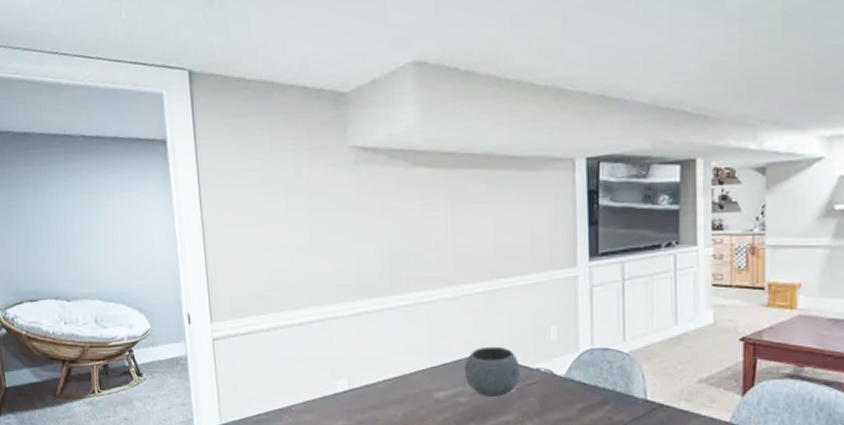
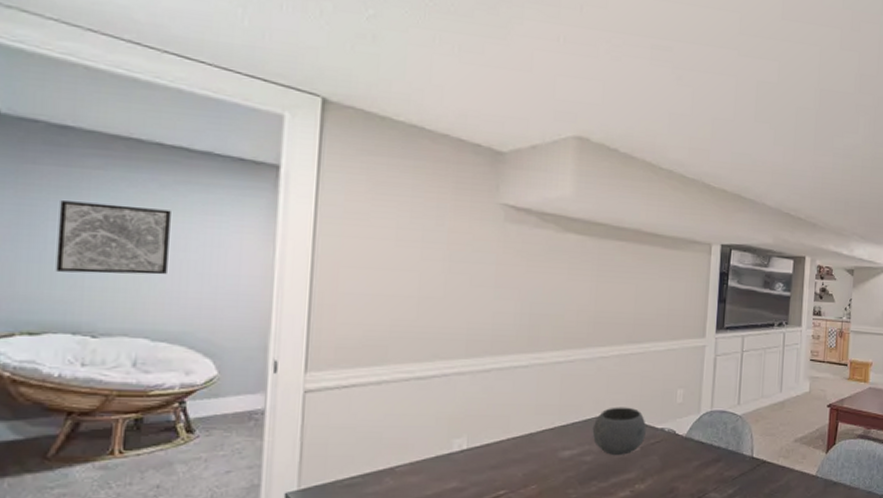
wall art: none [31,191,105,251] -> present [55,201,171,275]

